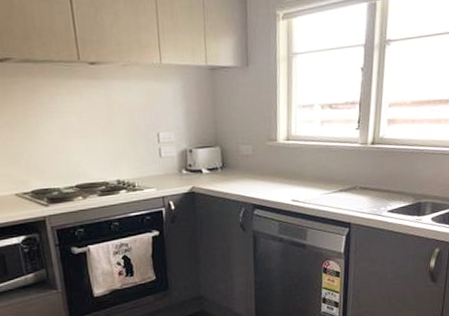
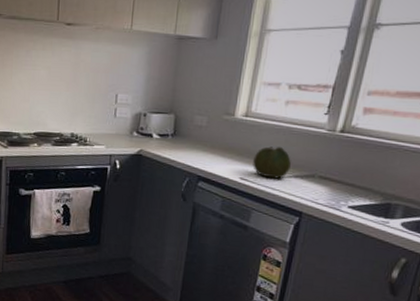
cabbage: none [301,165,334,196] -> present [253,146,291,179]

